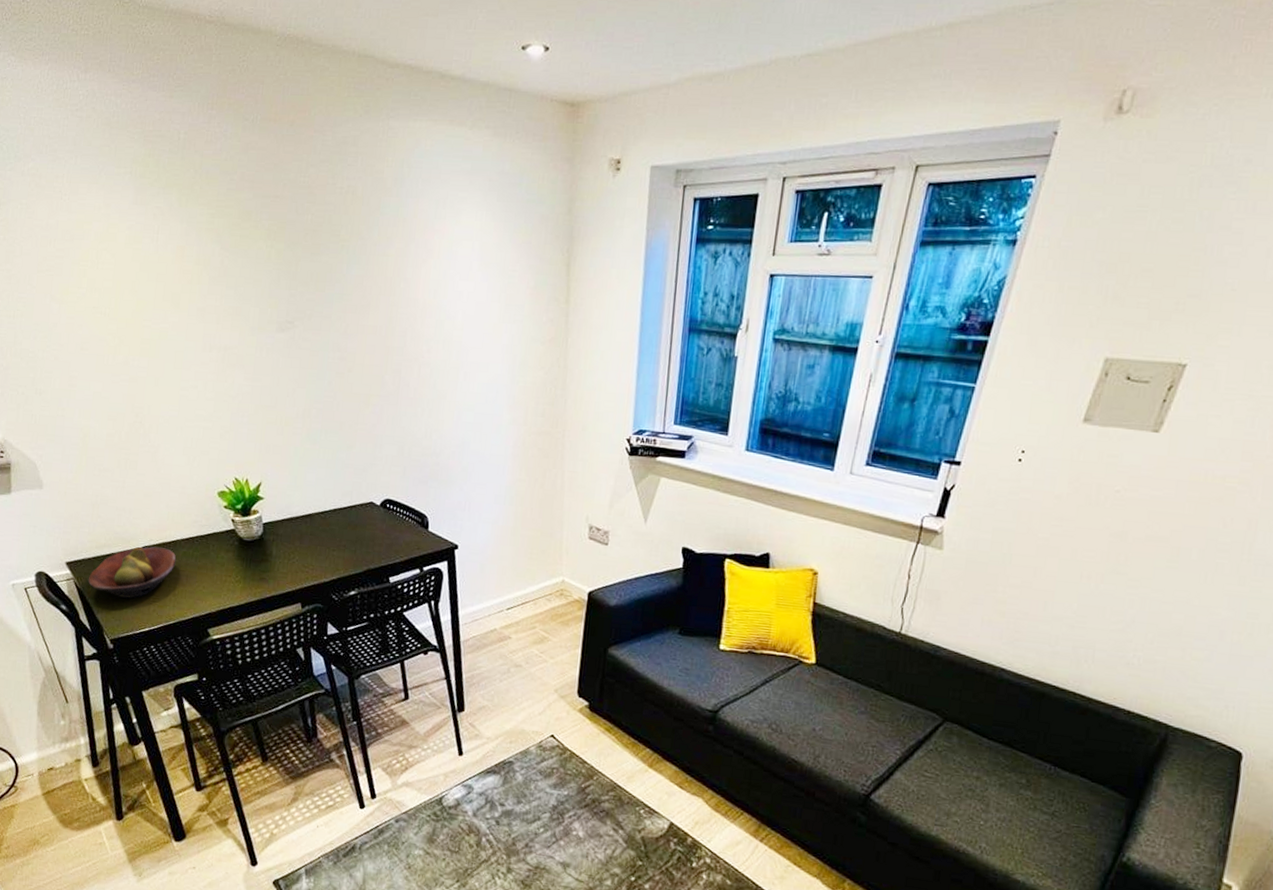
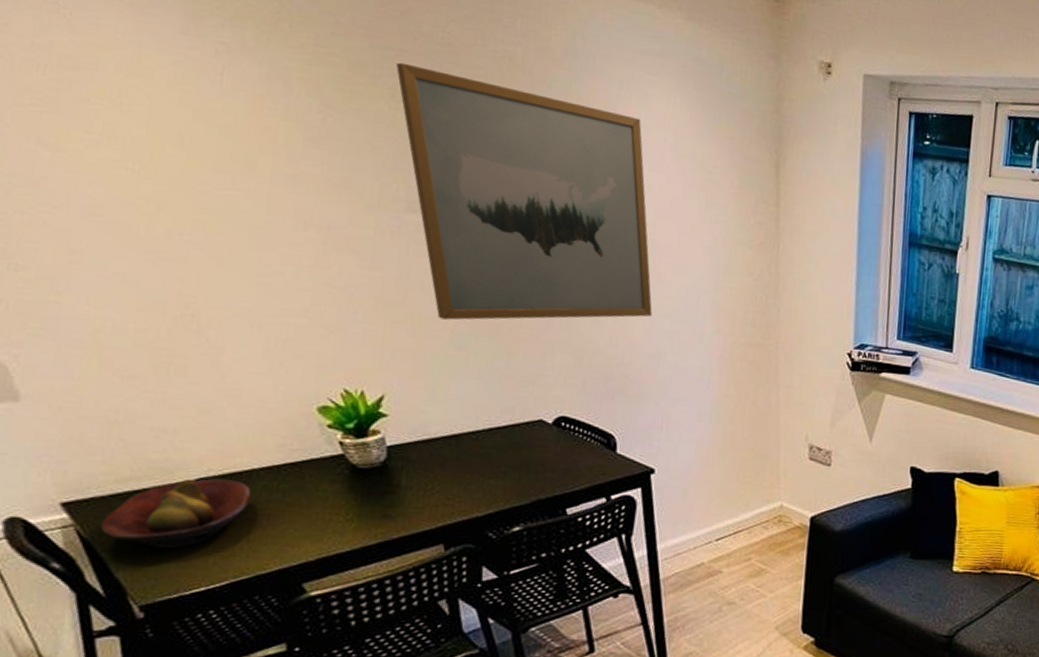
wall art: none [271,207,459,420] -> present [396,62,653,320]

